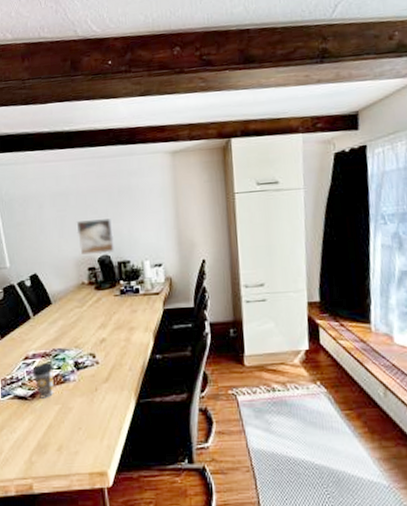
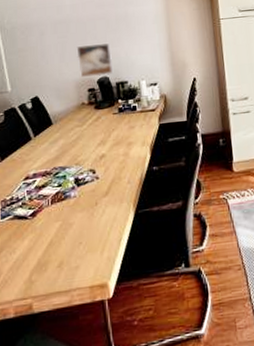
coffee cup: present [32,362,55,399] -> none [33,180,56,217]

